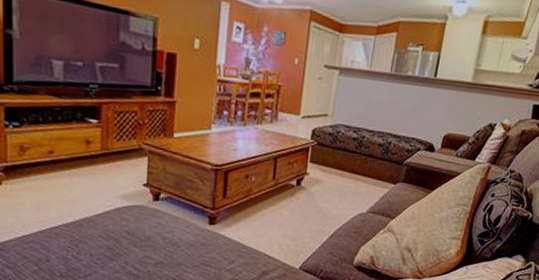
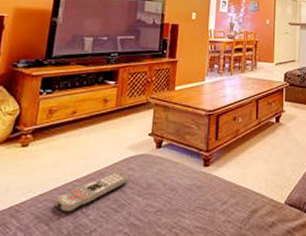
remote control: none [41,221,122,257] -> present [54,172,128,213]

